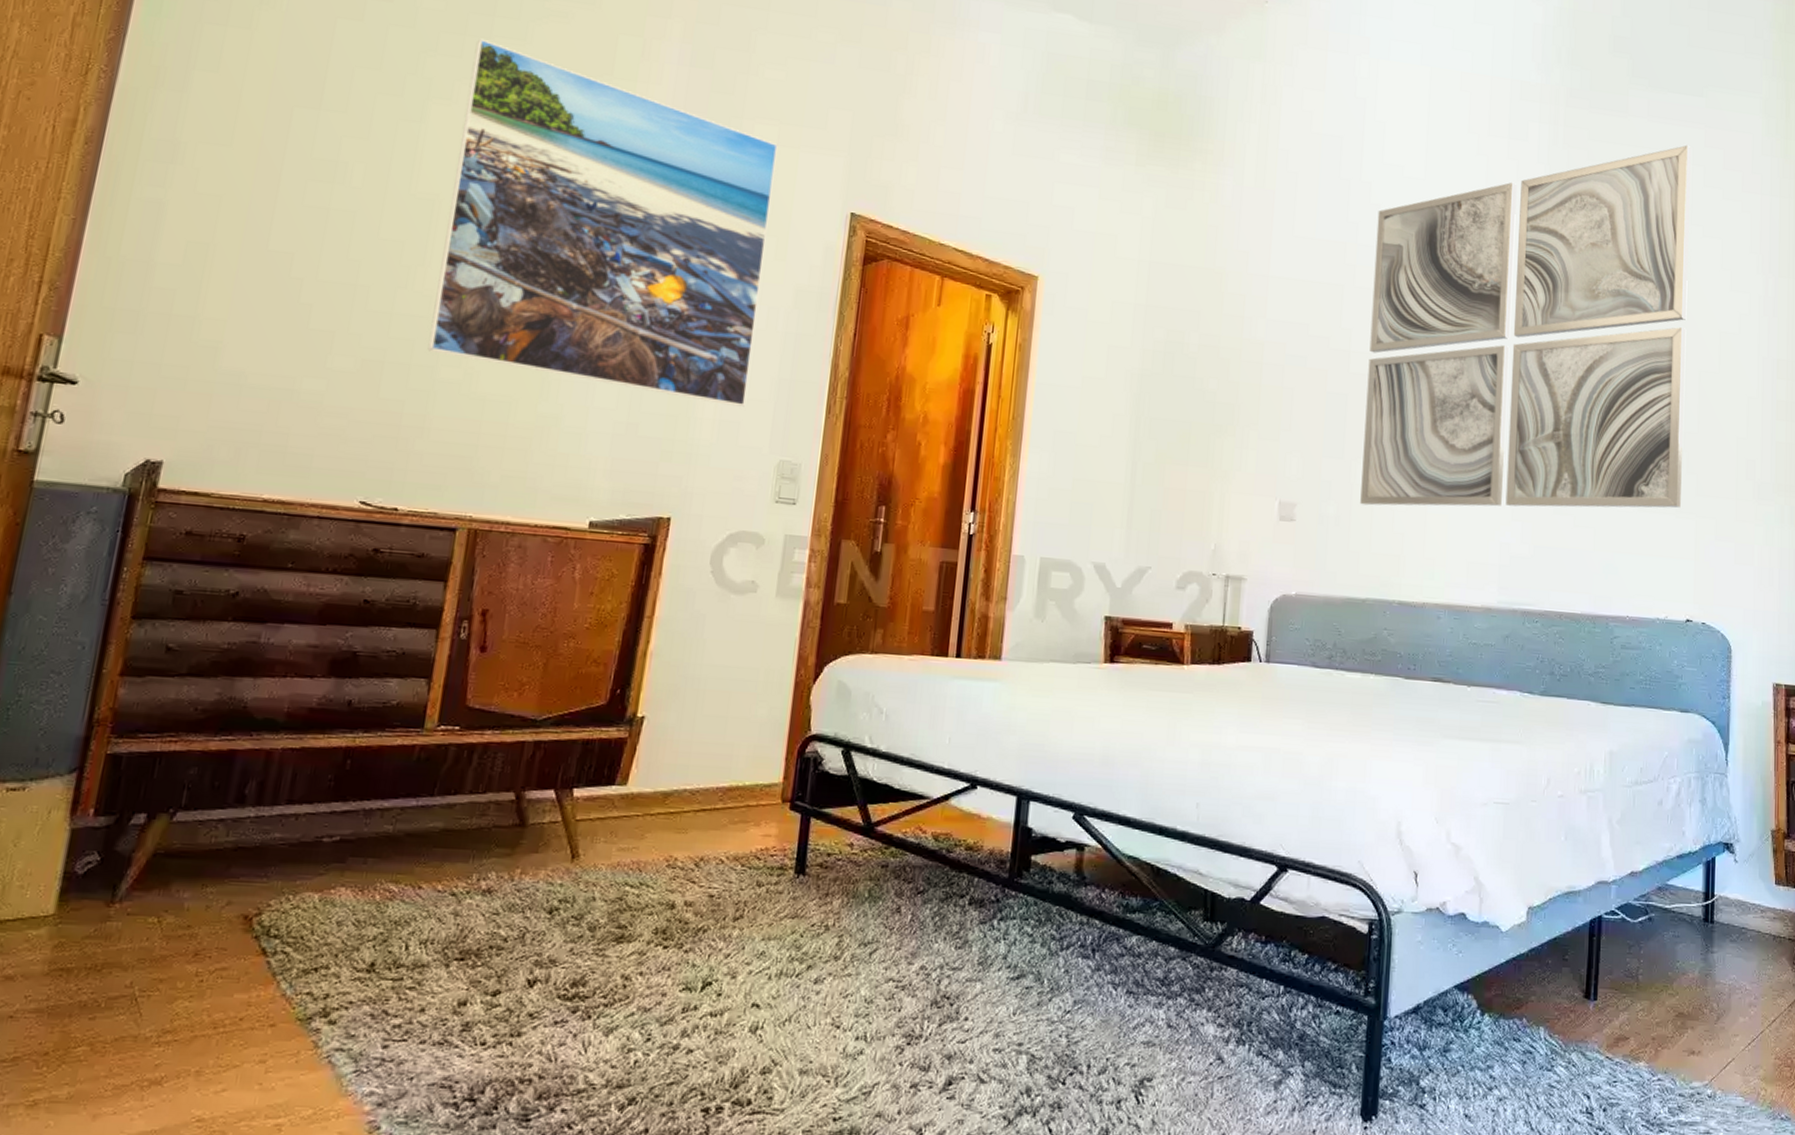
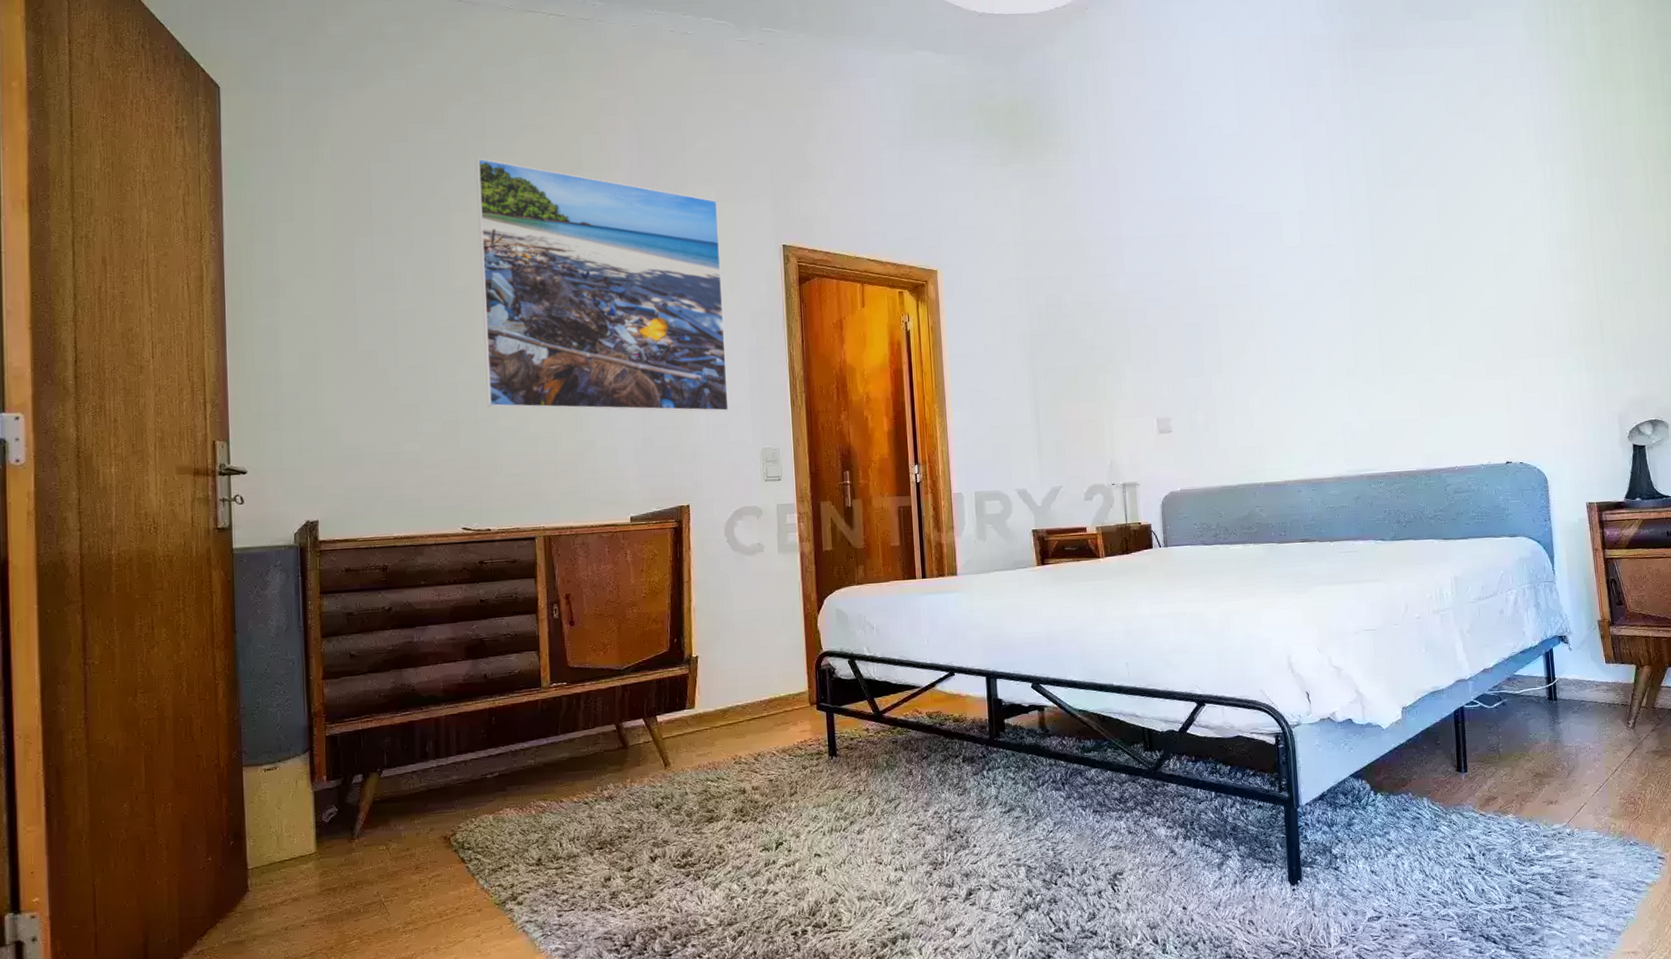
wall art: present [1360,145,1691,508] -> none [1204,63,1491,411]

